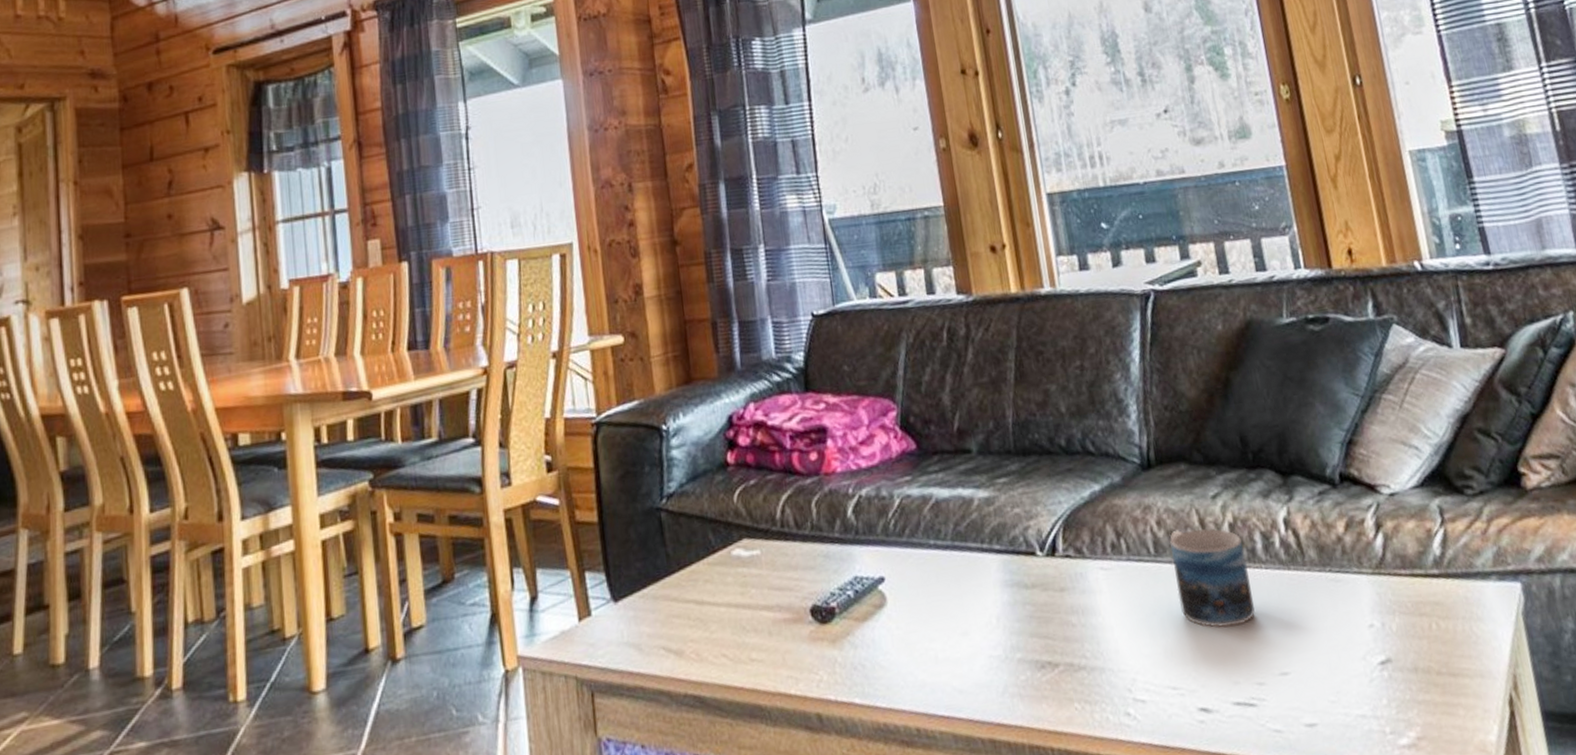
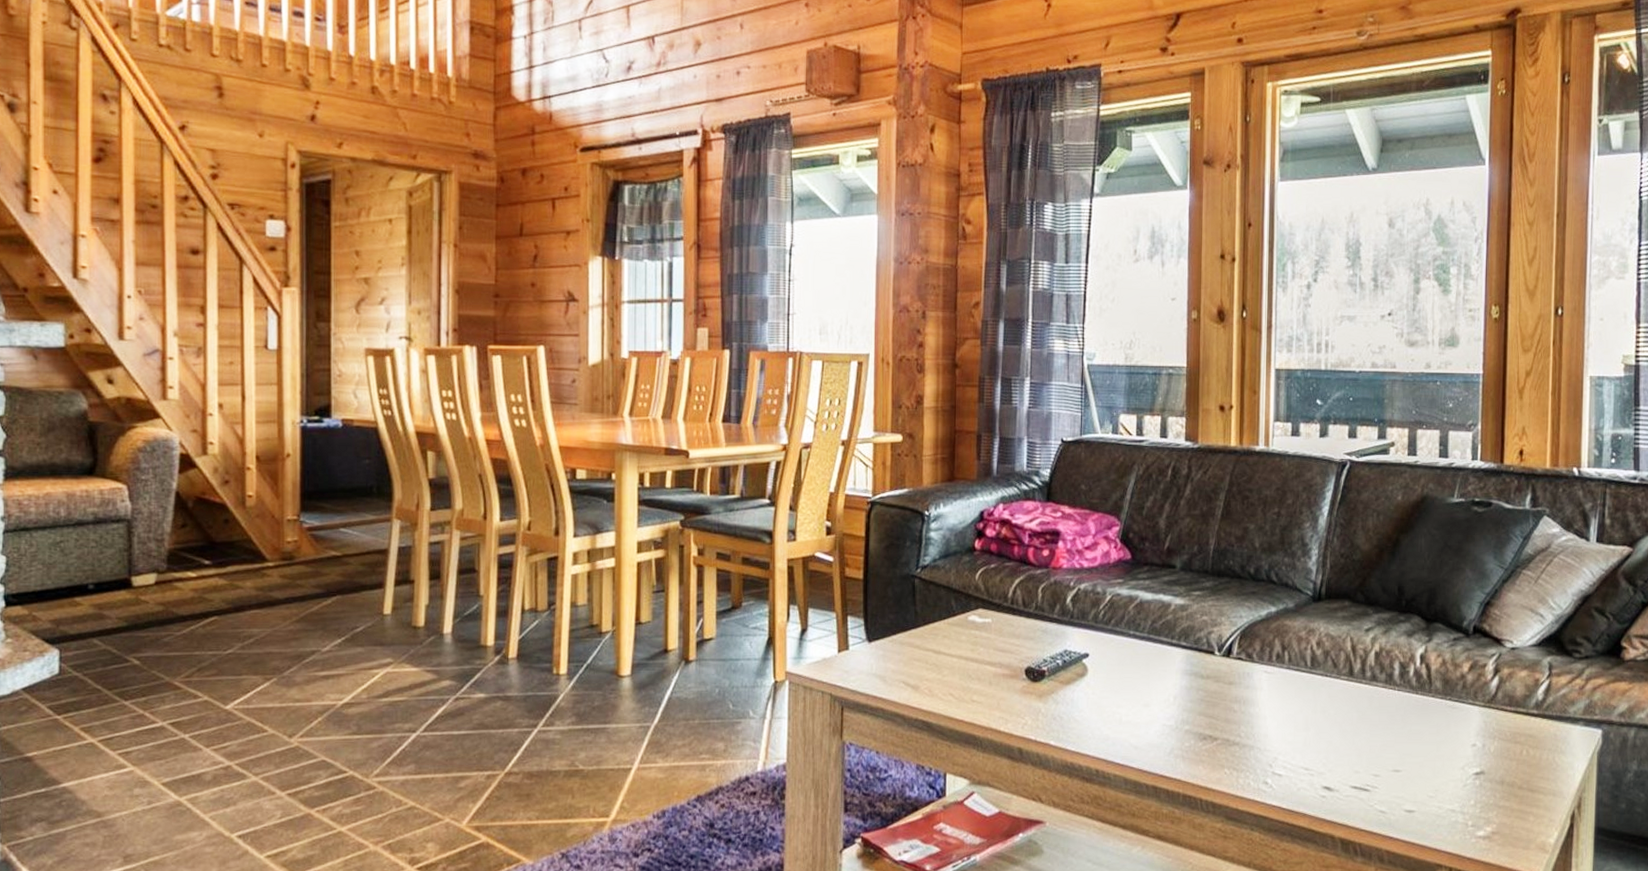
mug: present [1169,528,1255,627] -> none [1323,651,1385,730]

